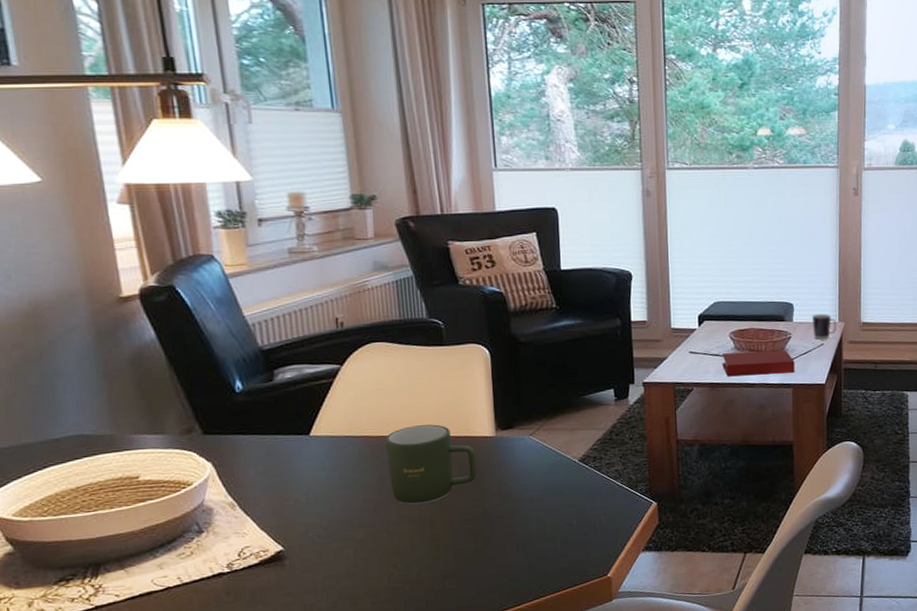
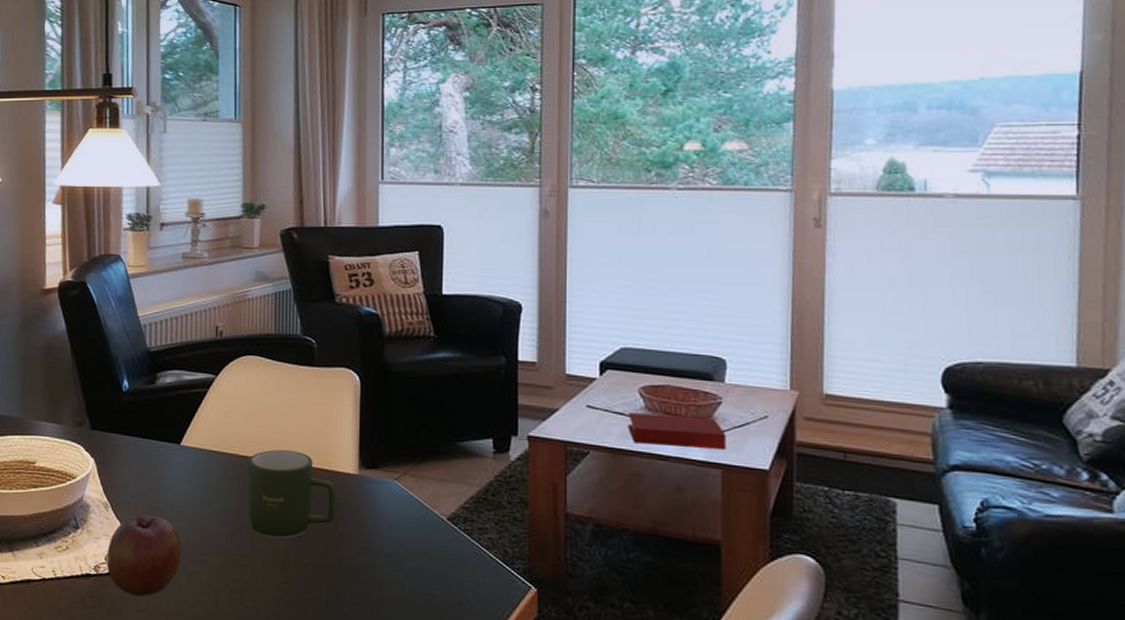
apple: none [239,505,325,583] -> present [106,514,182,597]
mug: present [812,313,836,339] -> none [751,376,786,411]

